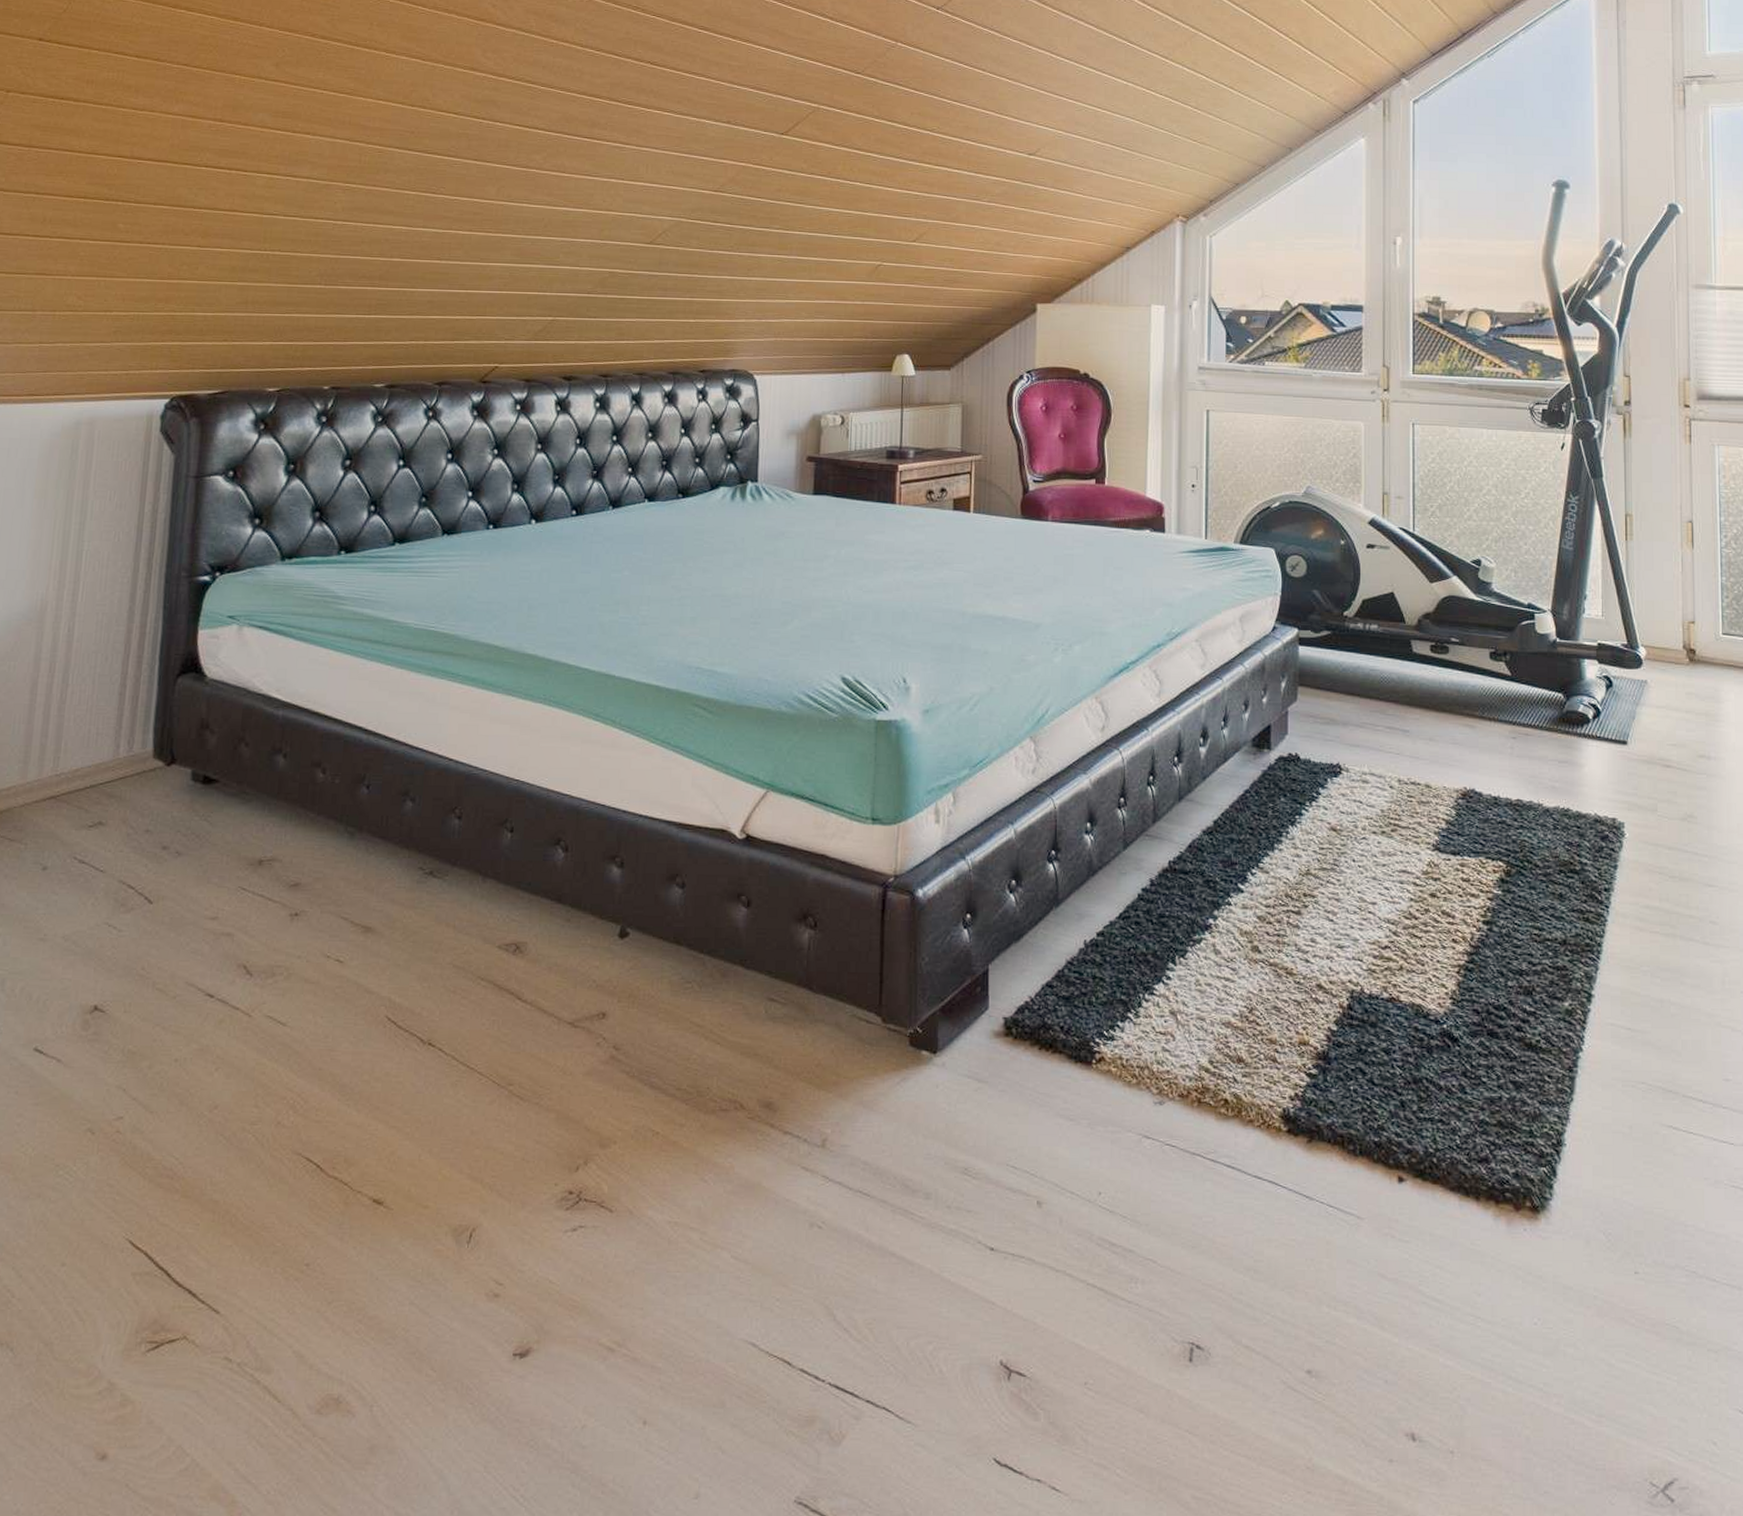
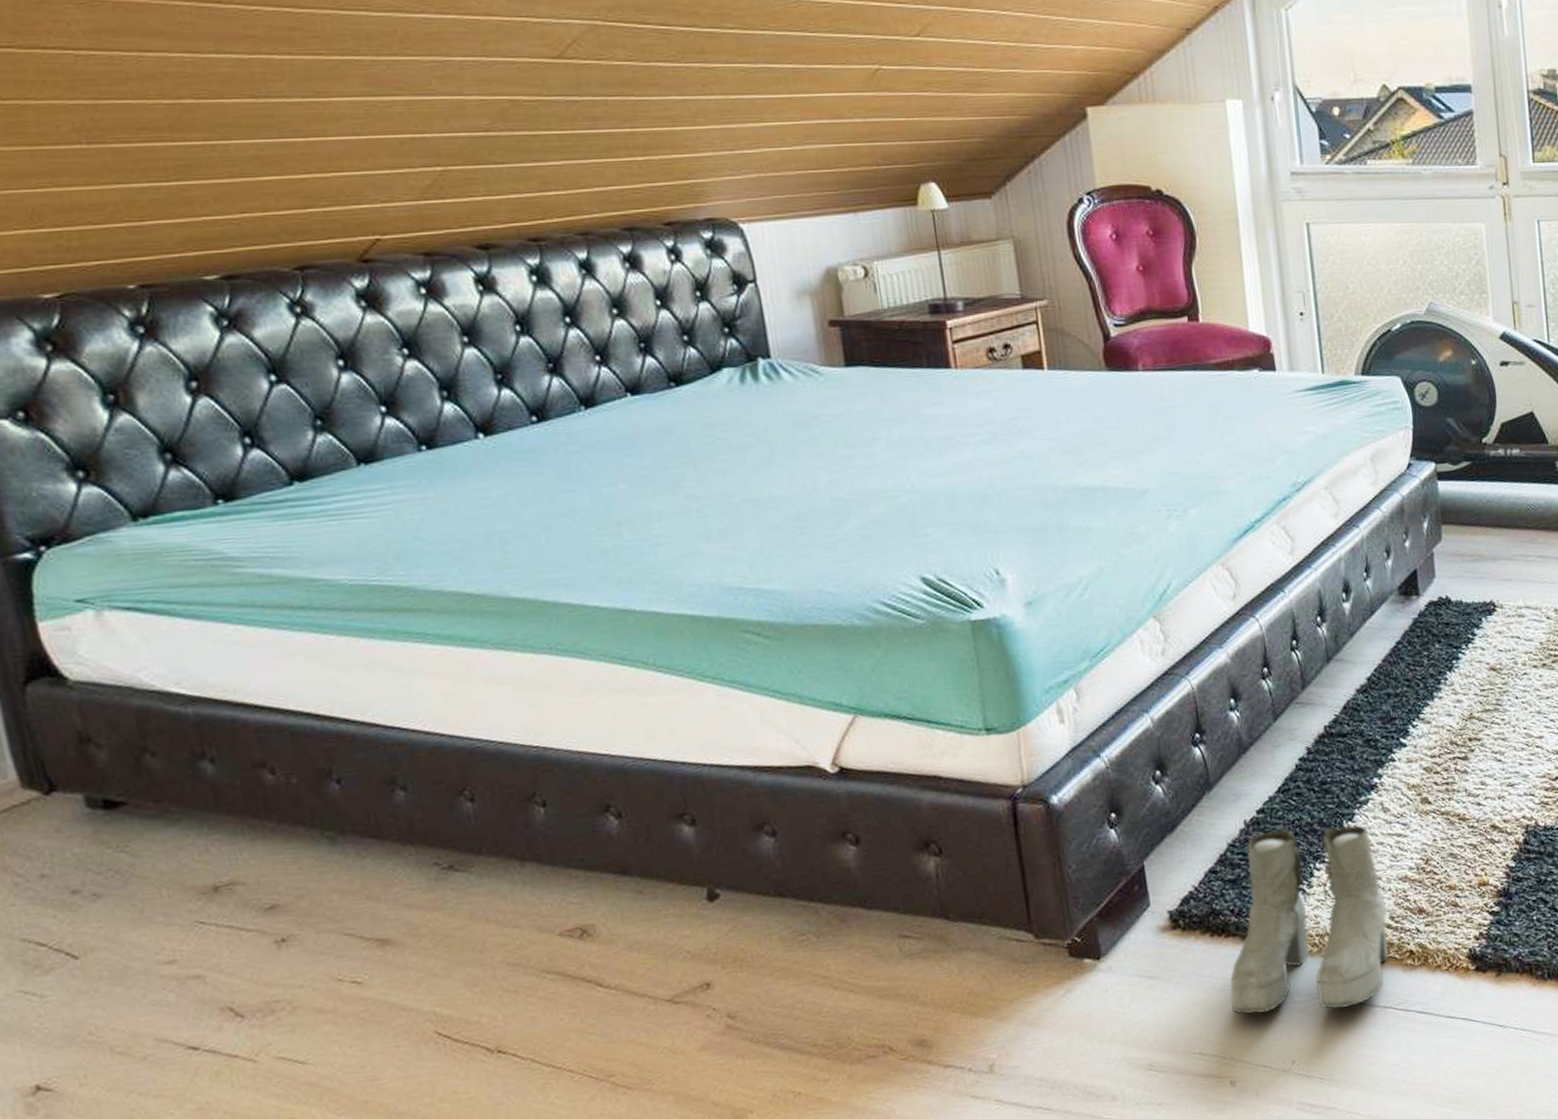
boots: none [1048,955,1208,1147] -> present [1230,824,1388,1014]

